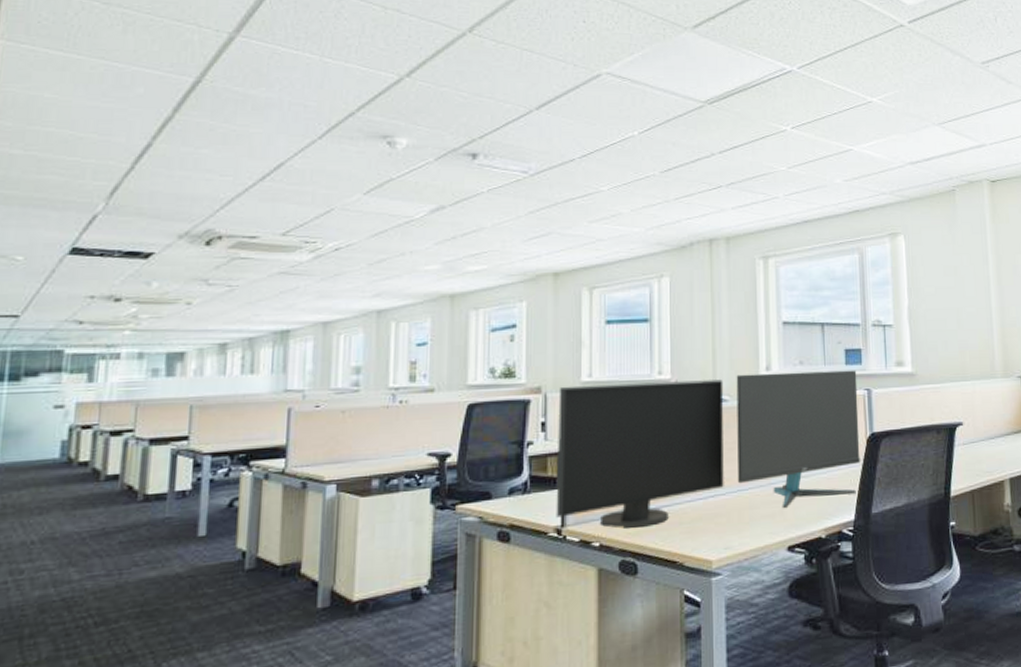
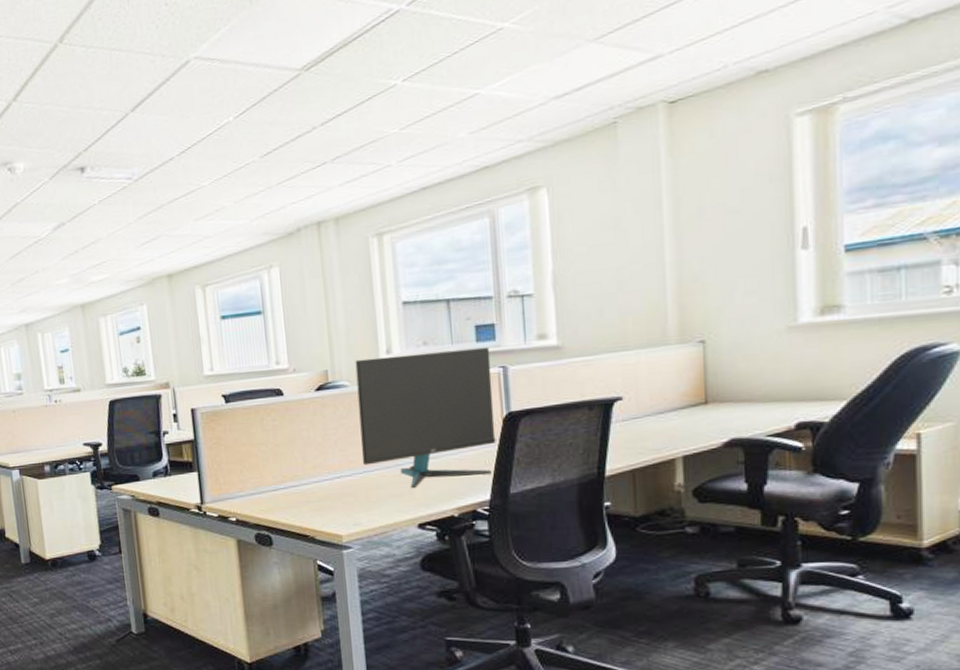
computer monitor: present [556,379,724,529] -> none [185,366,349,506]

